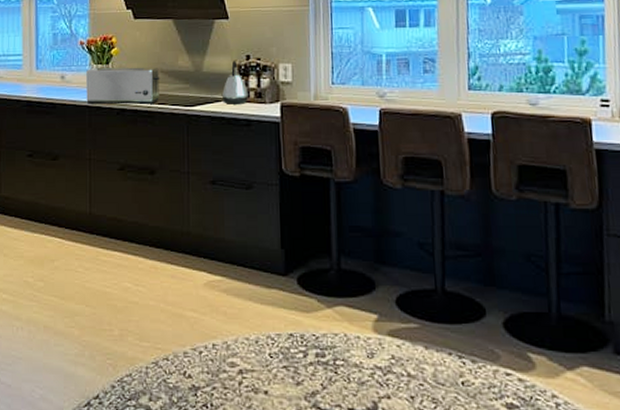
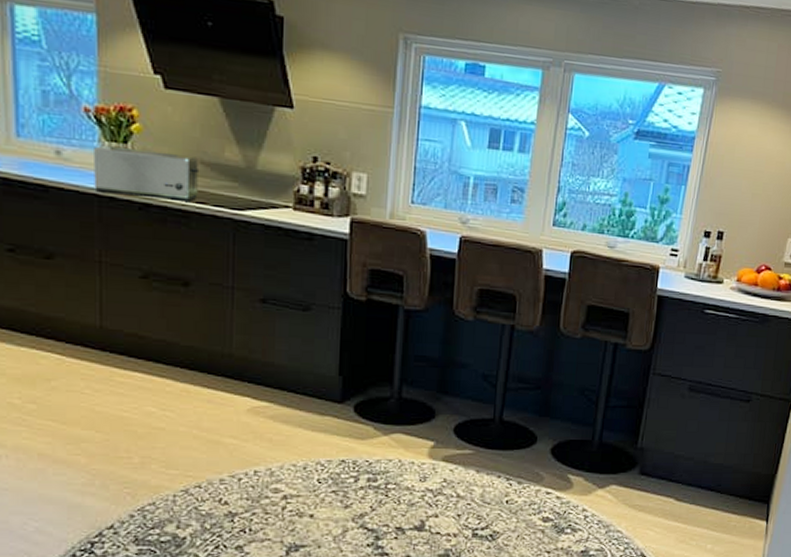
kettle: present [221,60,249,104] -> none [279,160,314,214]

